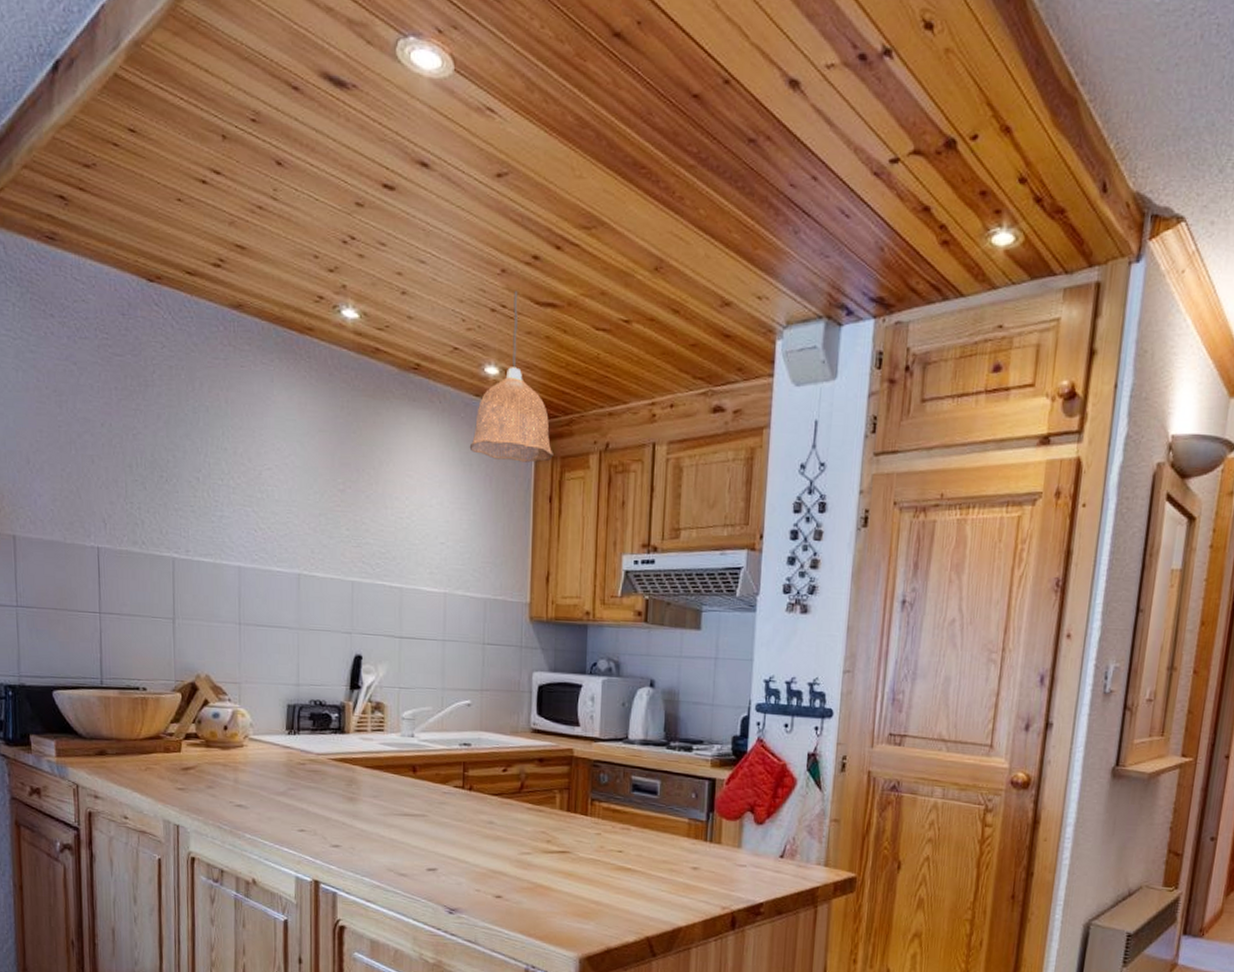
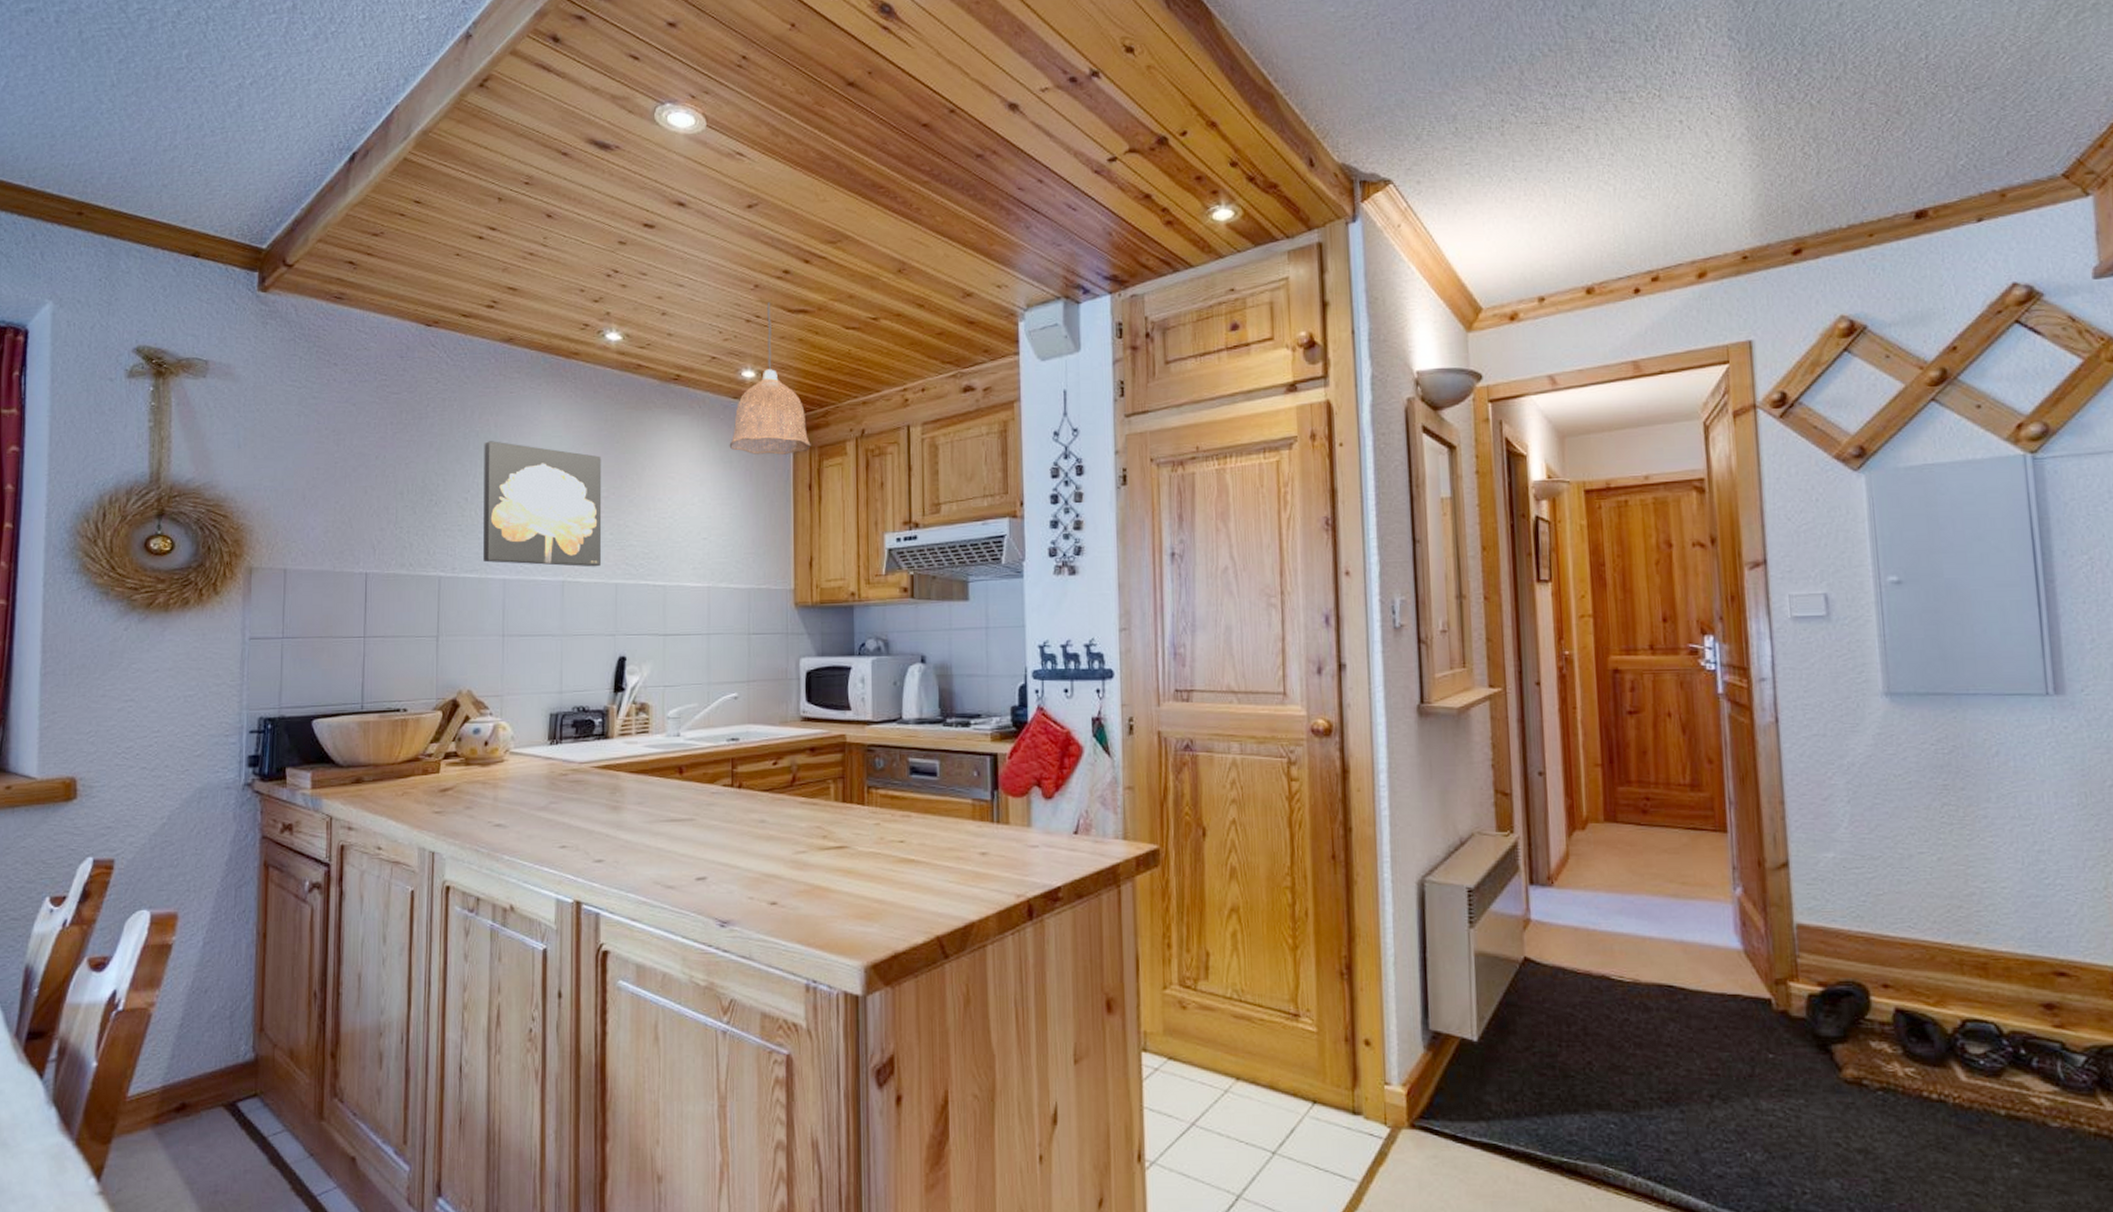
wall art: none [214,418,338,563] -> present [483,441,602,567]

